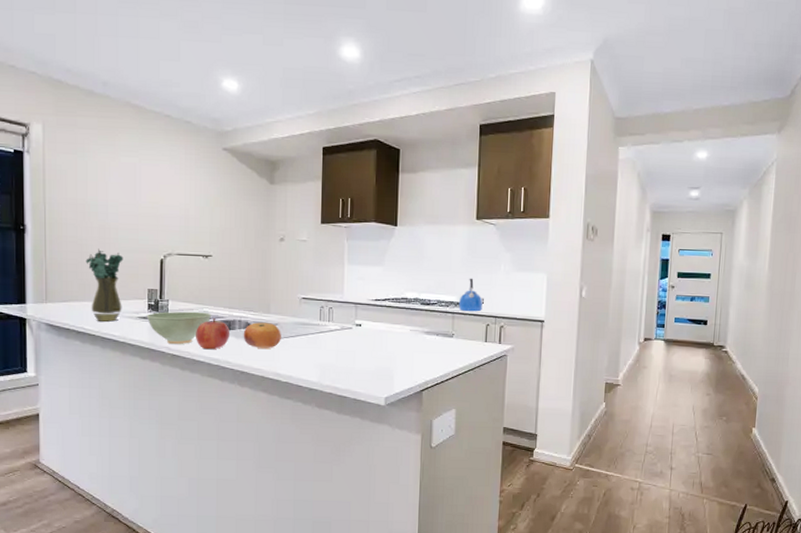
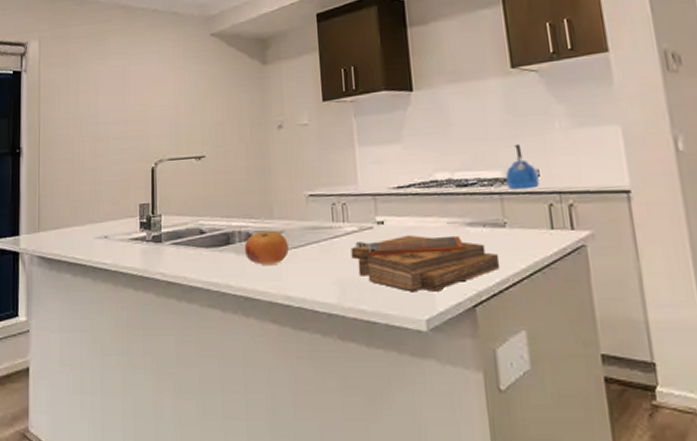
vase: present [85,248,123,322] -> none [77,163,114,248]
bowl: present [146,311,212,345] -> none [138,225,209,270]
fruit: present [196,318,231,350] -> none [192,232,230,272]
clipboard: none [332,336,445,378] -> present [351,234,500,292]

